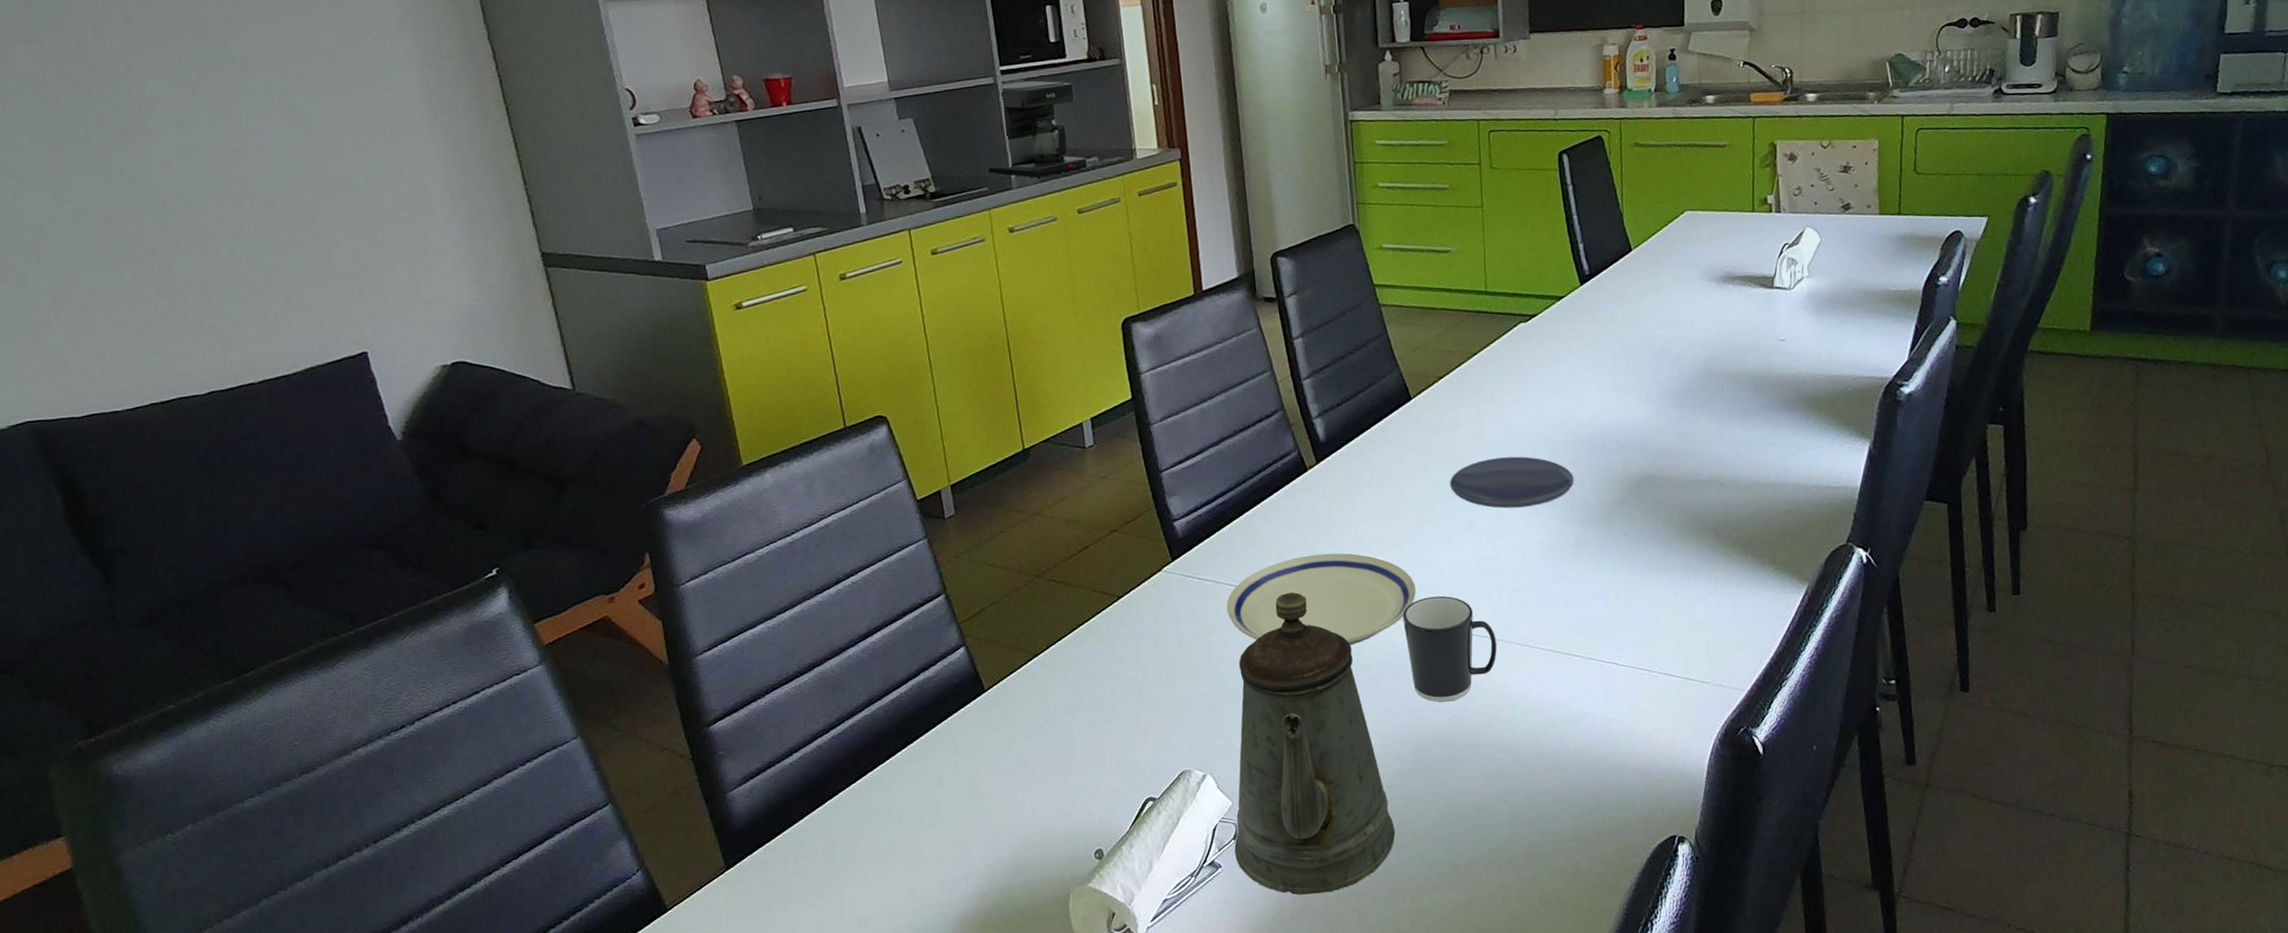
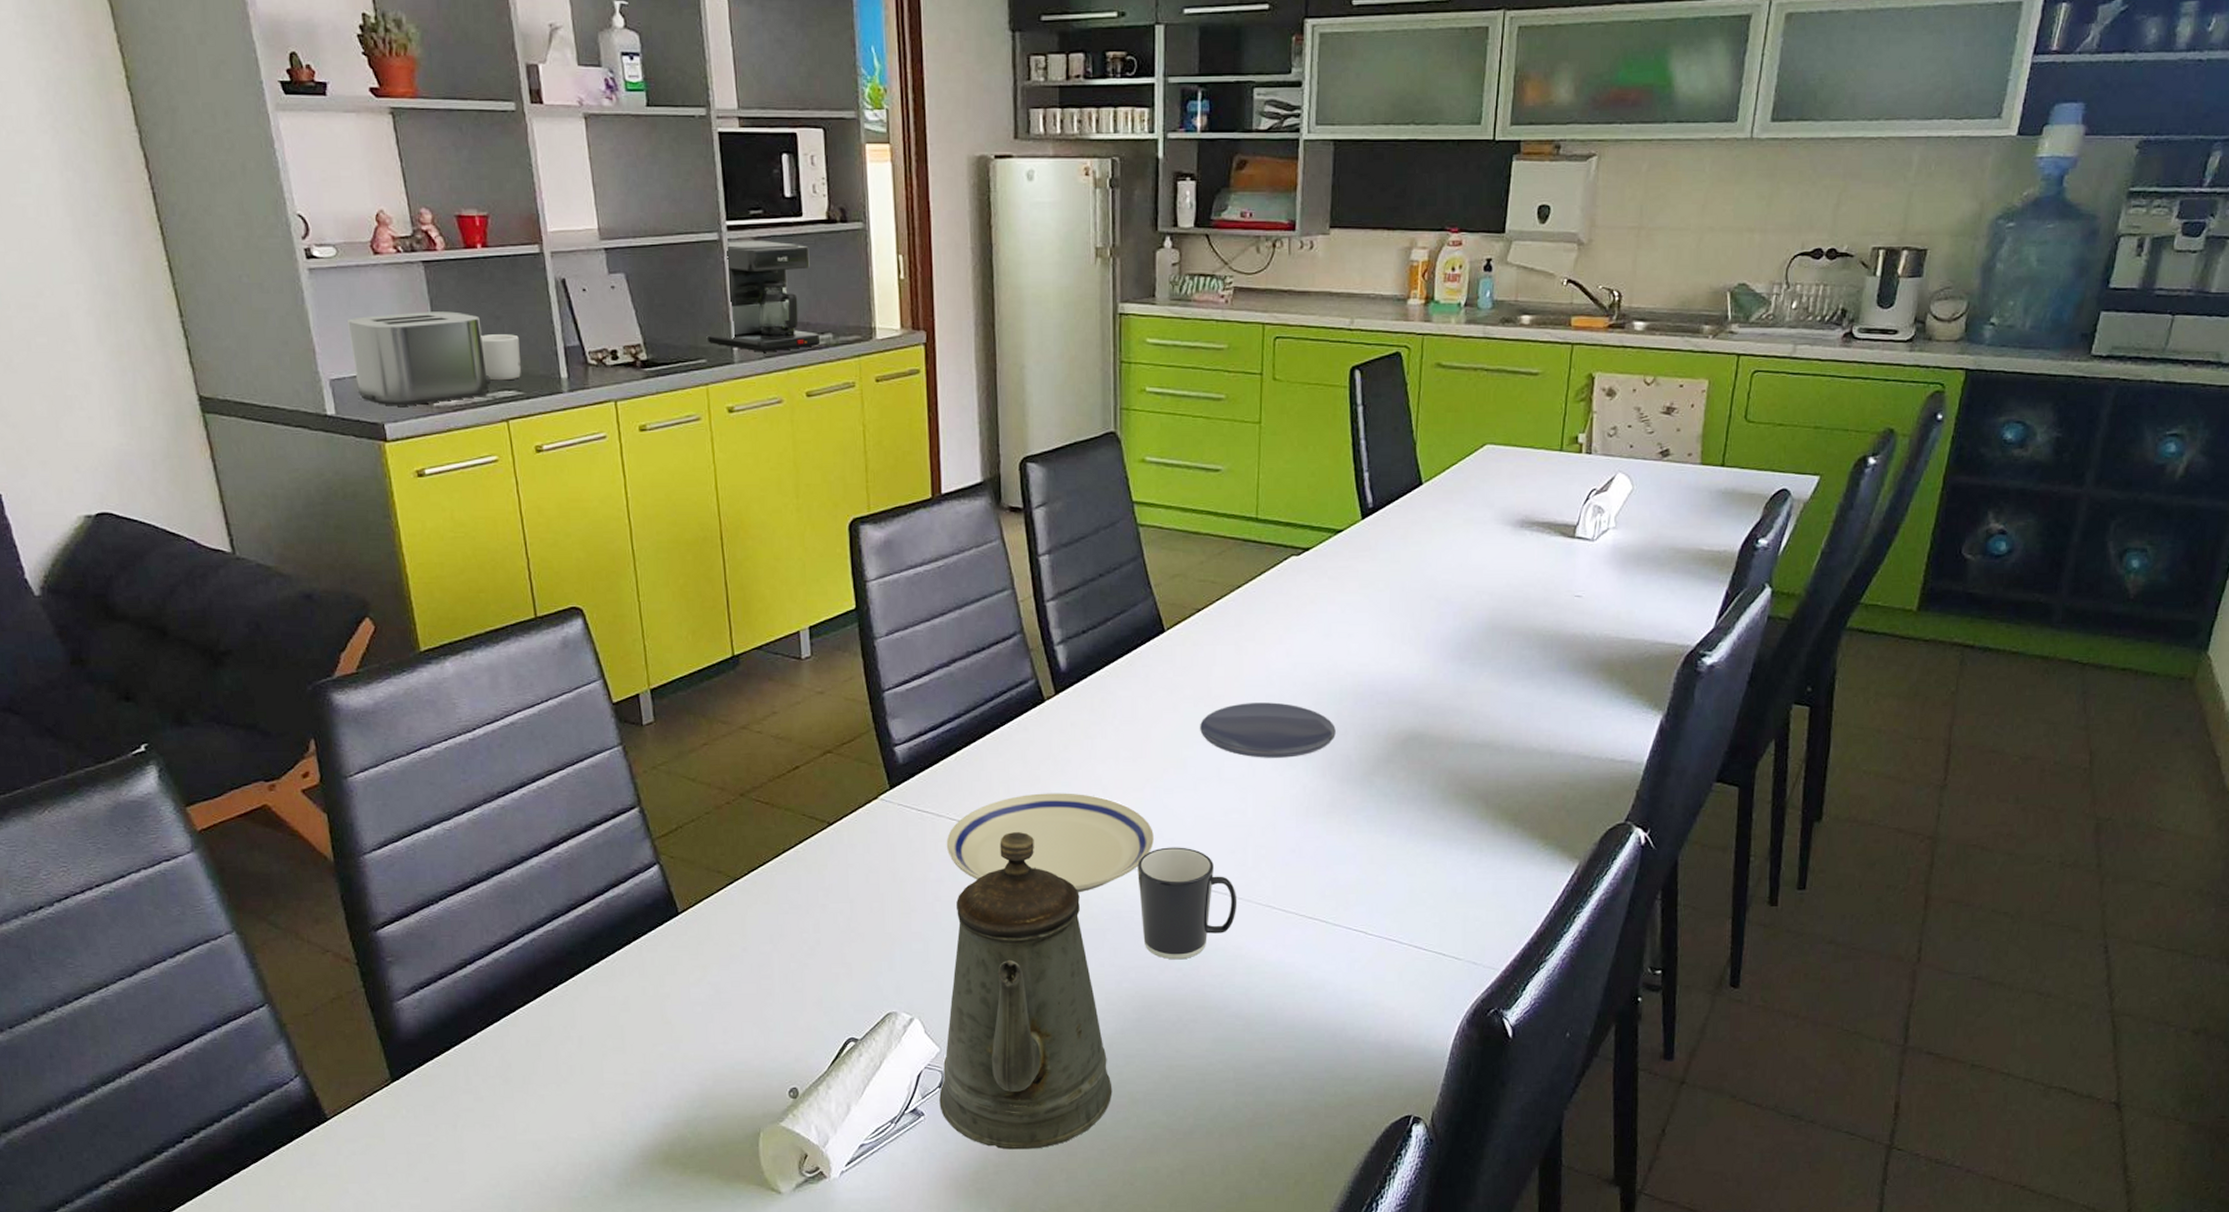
toaster: none [671,162,799,250] -> present [348,311,492,408]
mug: none [788,178,826,220] -> present [481,334,522,381]

